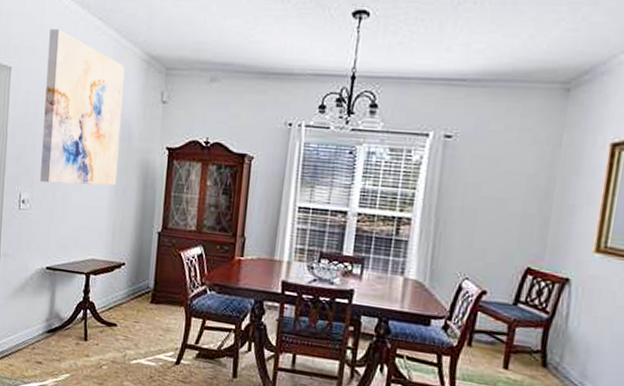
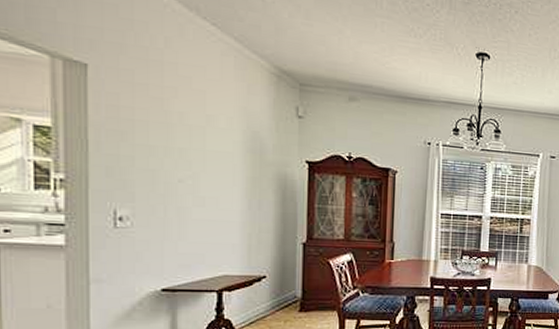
wall art: present [40,29,125,186] -> none [144,27,251,200]

